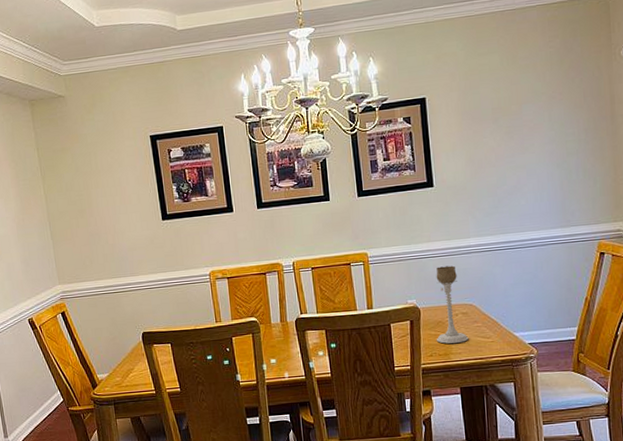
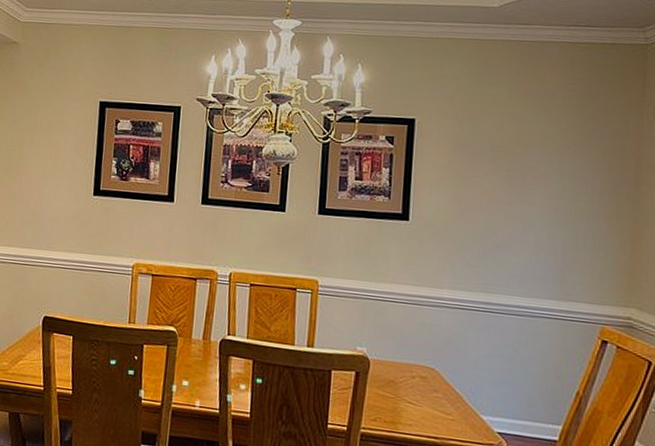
candle holder: present [436,265,469,344] -> none [383,314,424,413]

